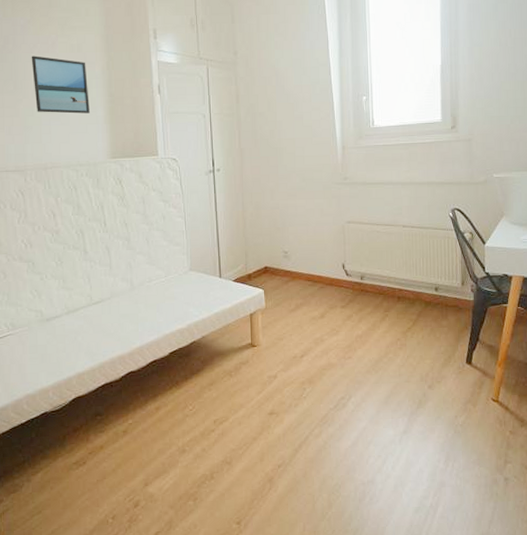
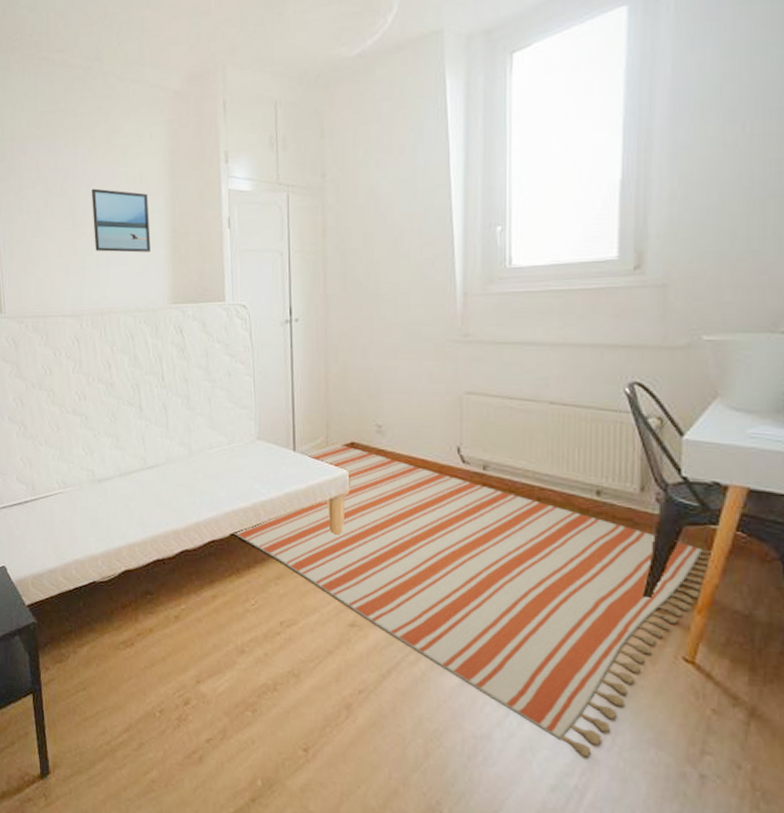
rug: none [171,268,506,482] -> present [232,443,713,758]

